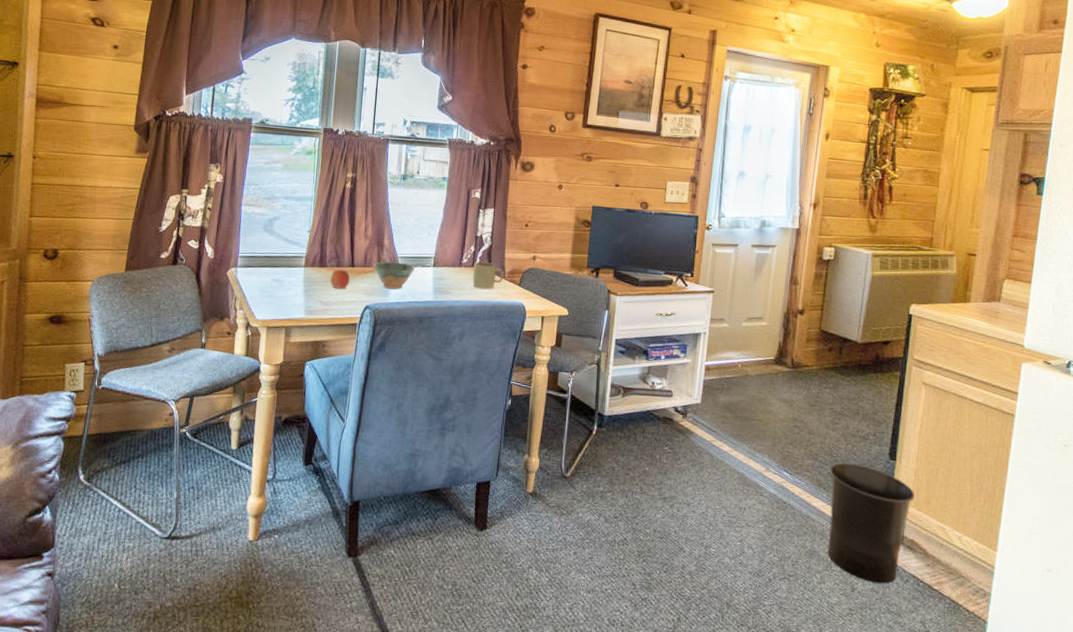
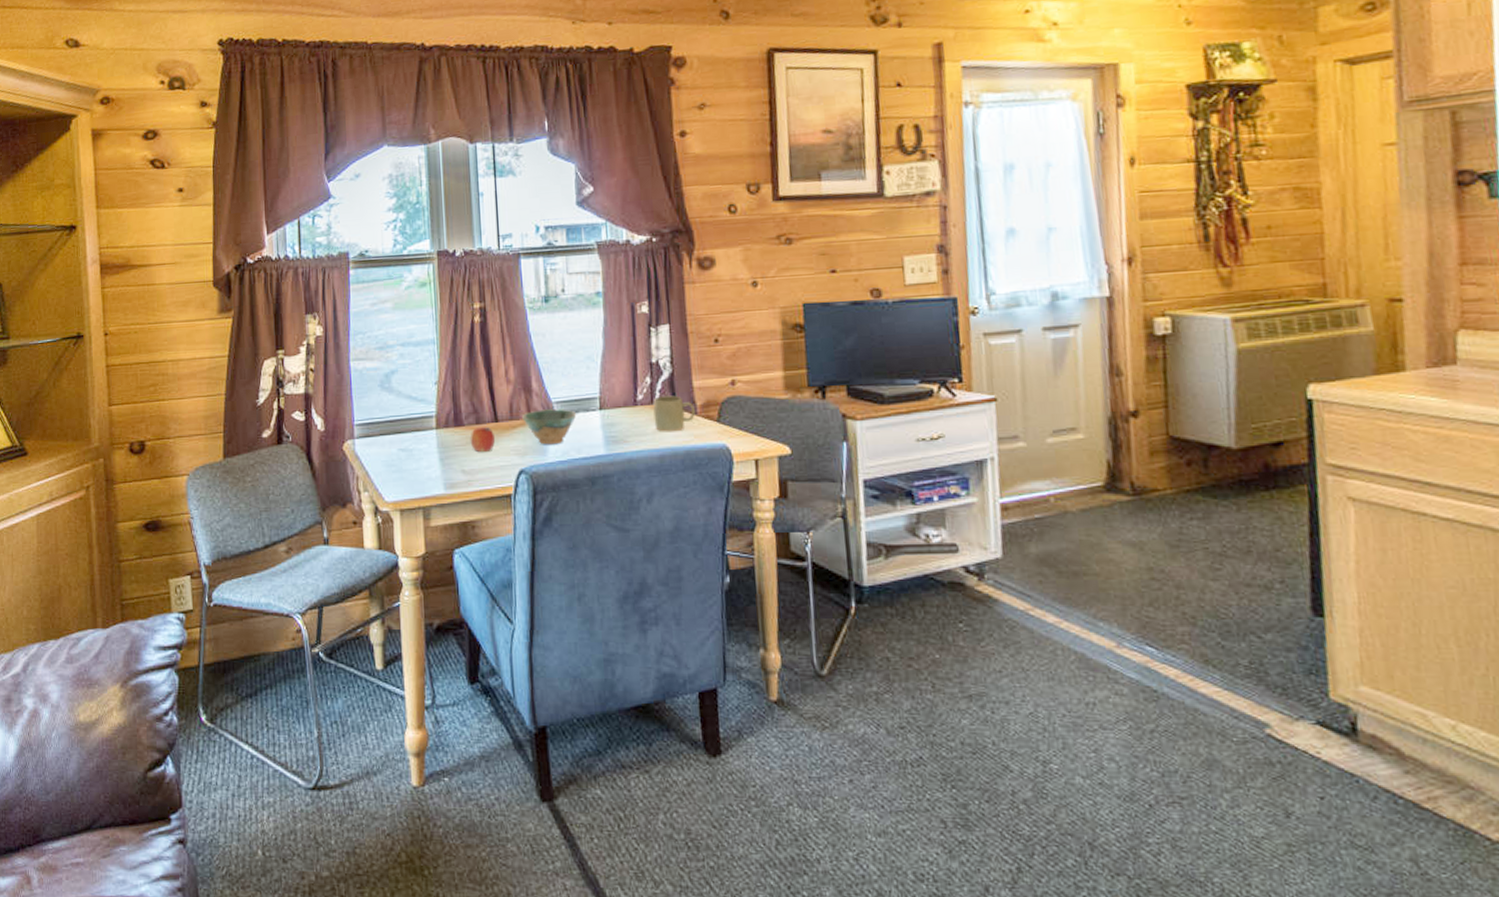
waste bin: present [827,463,915,584] -> none [1218,626,1366,804]

